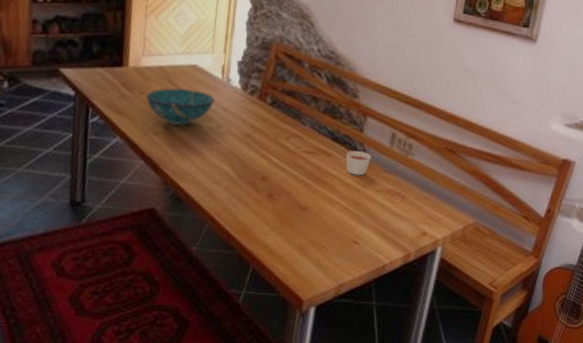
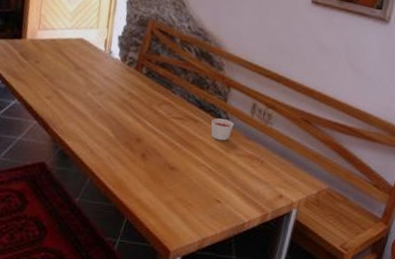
decorative bowl: present [146,88,214,125] -> none [40,58,98,91]

